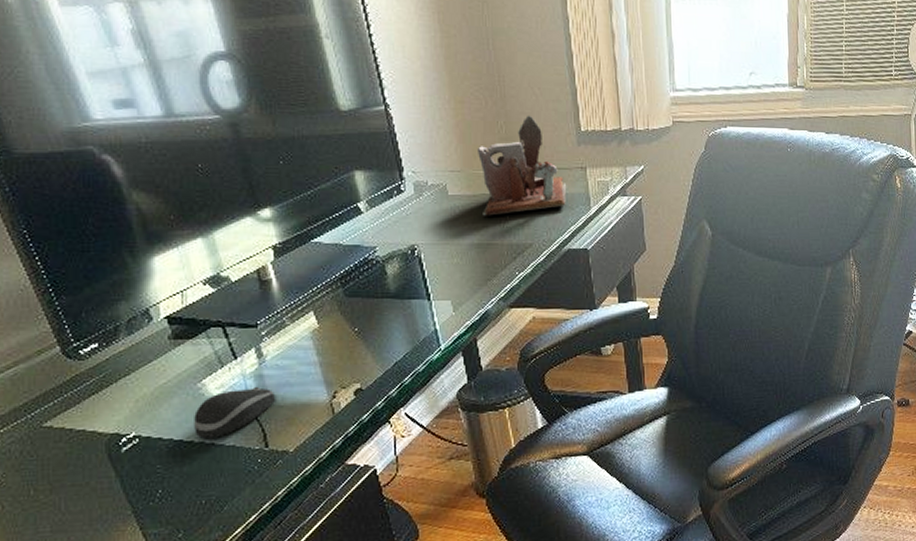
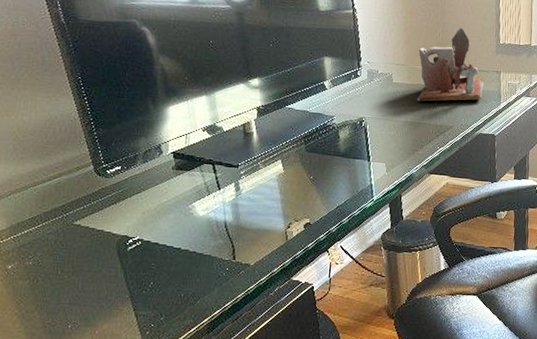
computer mouse: present [194,386,276,439] -> none [182,212,246,248]

